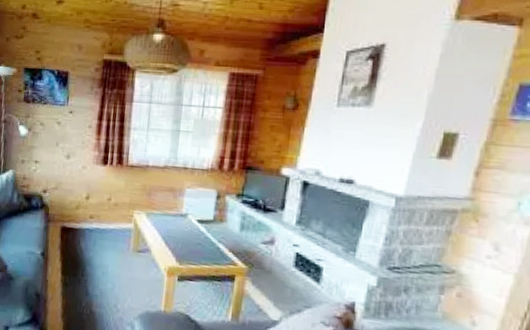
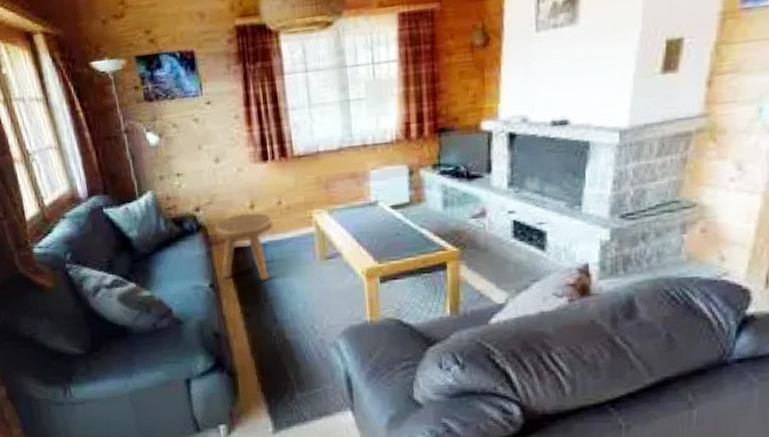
stool: none [53,202,102,259] -> present [214,212,273,281]

